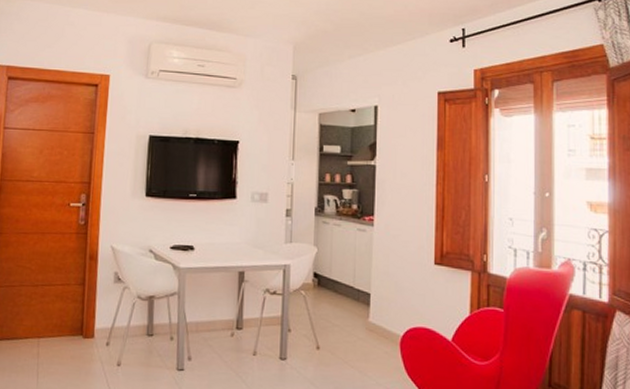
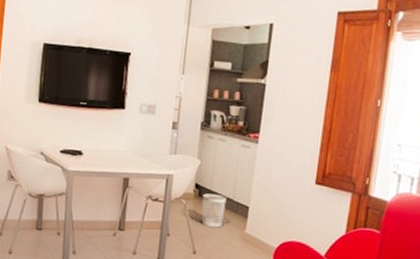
wastebasket: none [322,282,347,319] -> present [201,193,227,228]

